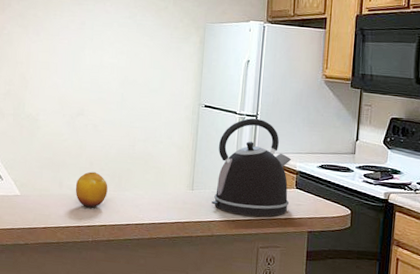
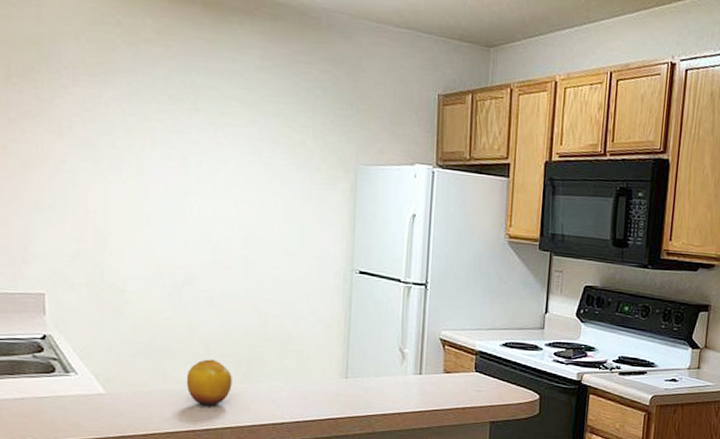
kettle: present [212,118,292,217] -> none [372,287,470,407]

